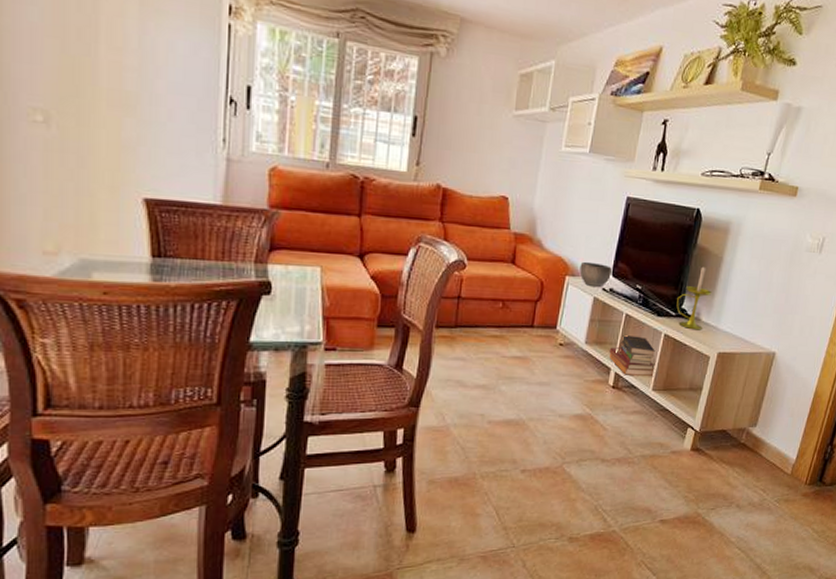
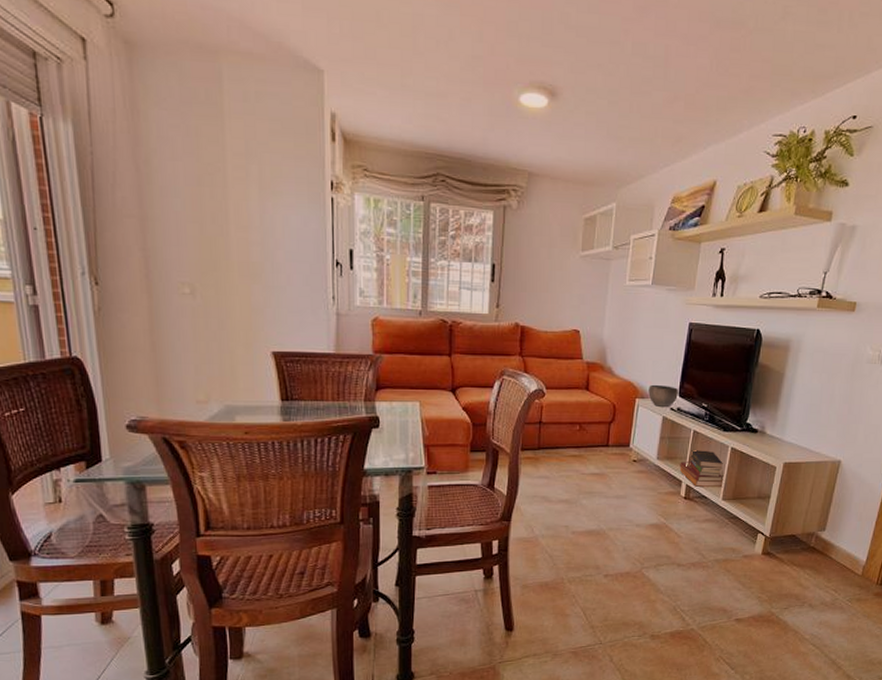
candle: present [676,266,712,330] -> none [741,383,776,443]

